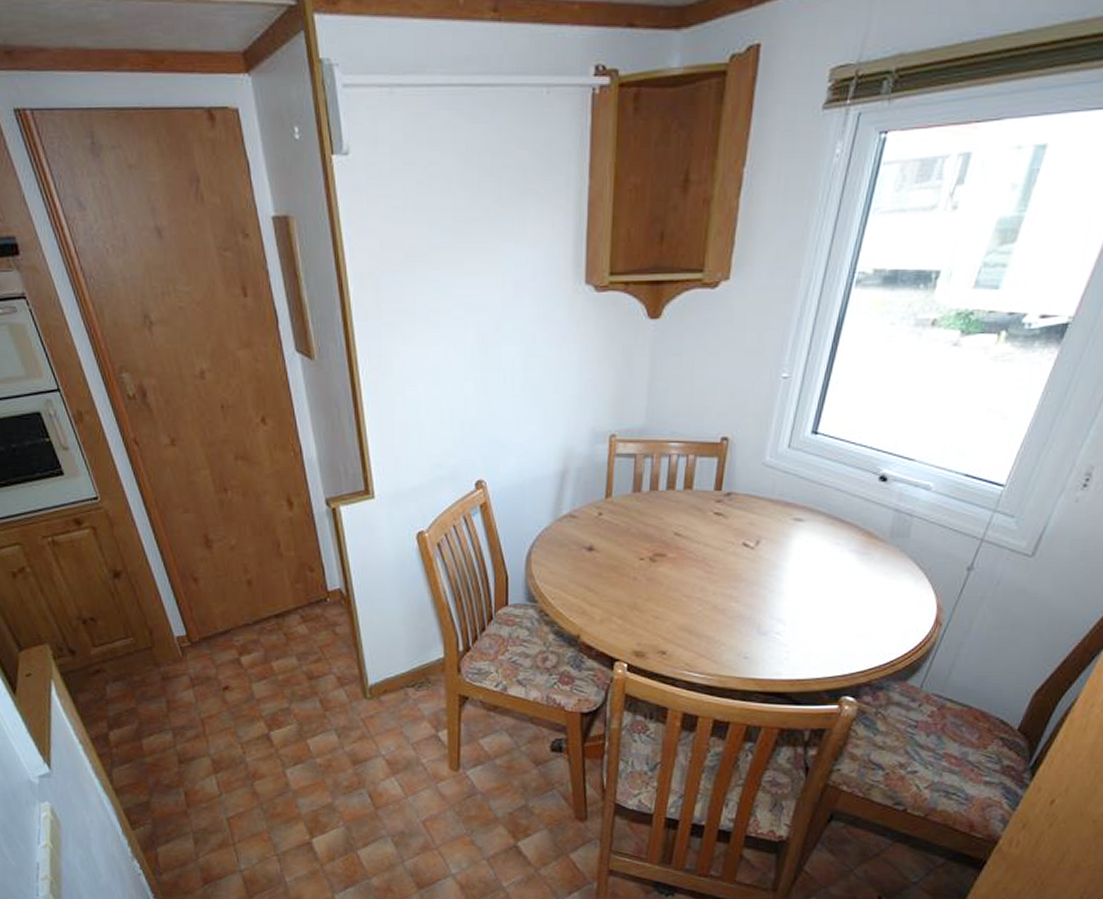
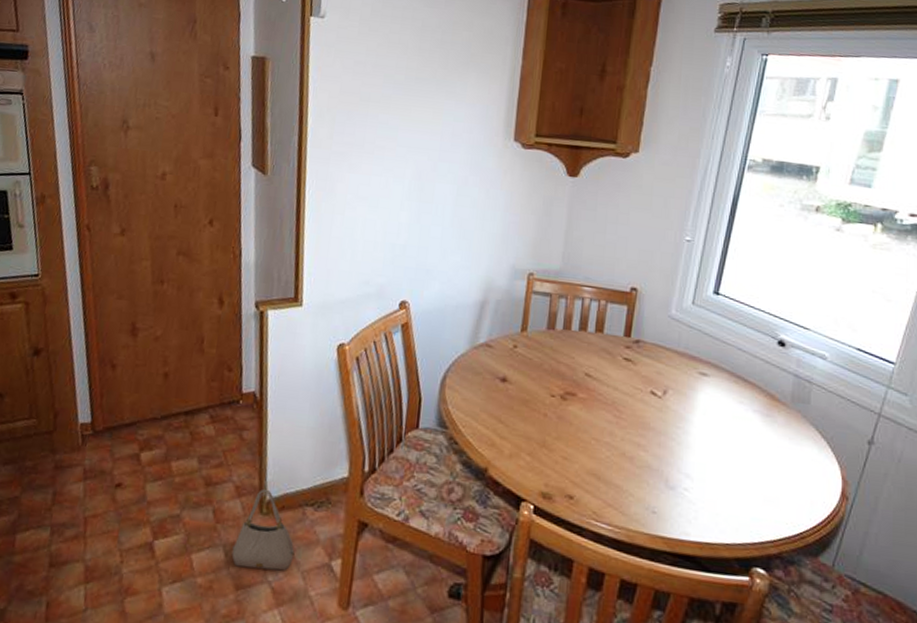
handbag: none [343,676,403,746] -> present [231,488,295,571]

